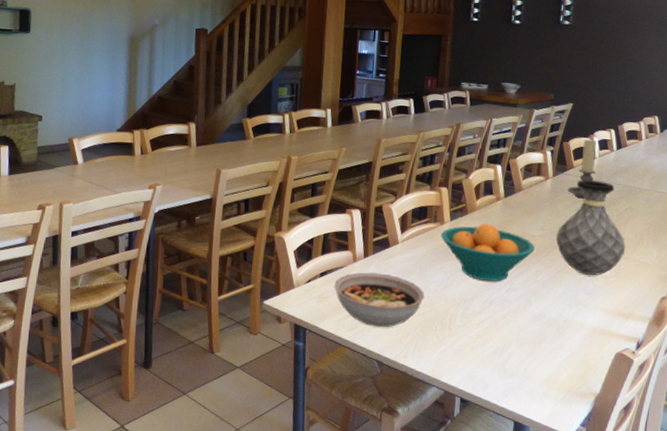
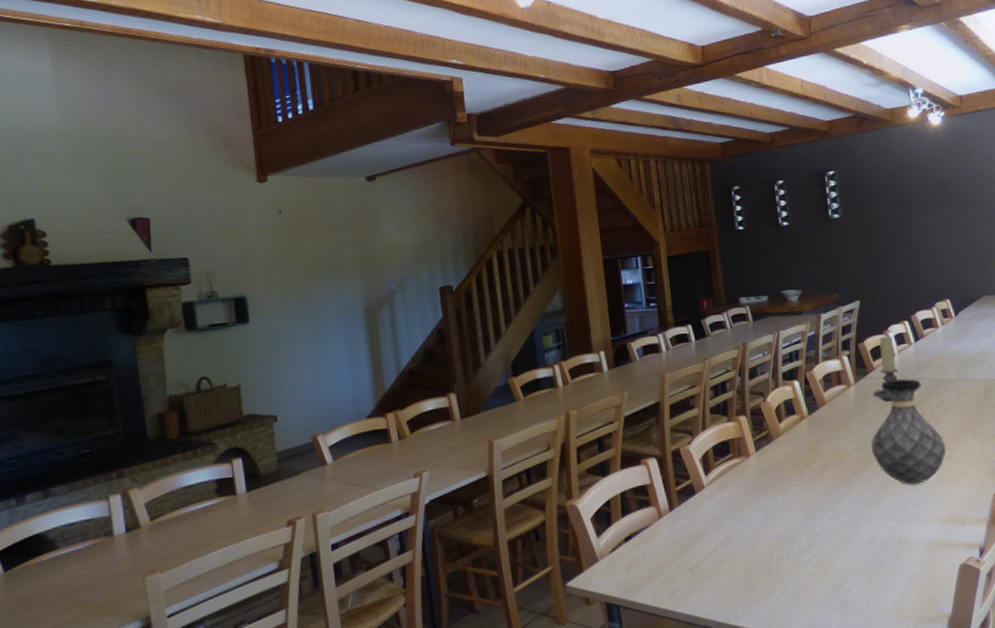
bowl: present [334,272,424,328] -> none [642,524,744,588]
fruit bowl: present [441,223,535,281] -> none [748,447,852,512]

